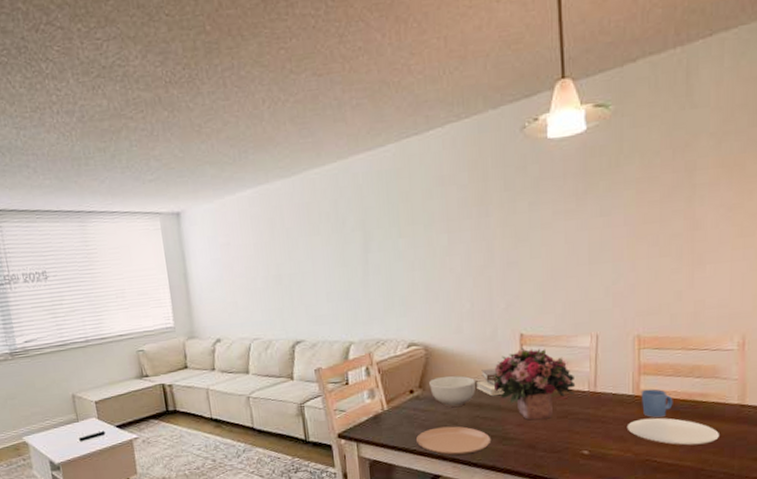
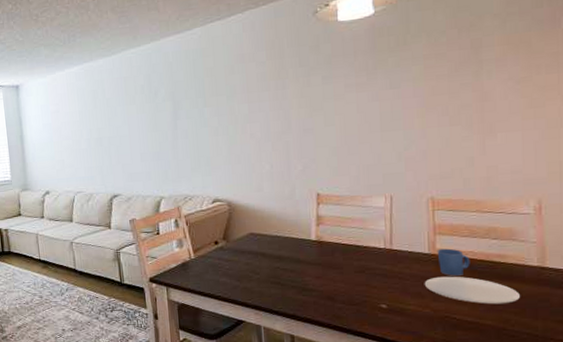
plate: present [416,426,492,456] -> none [221,276,292,304]
bowl: present [429,375,476,407] -> none [232,229,276,258]
books: present [476,368,505,397] -> none [276,224,303,250]
bouquet: present [493,347,576,421] -> none [292,205,372,274]

